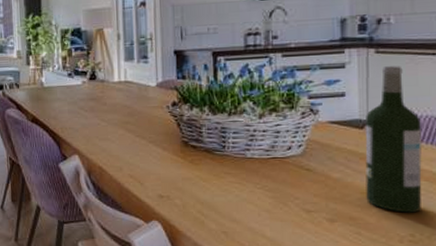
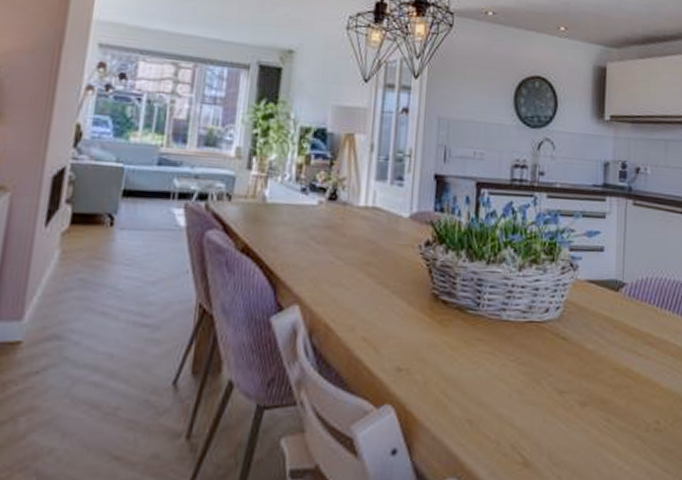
wine bottle: present [365,66,422,213] -> none [618,221,669,395]

